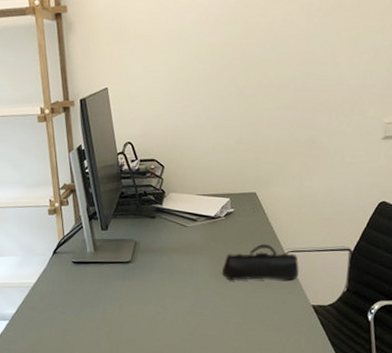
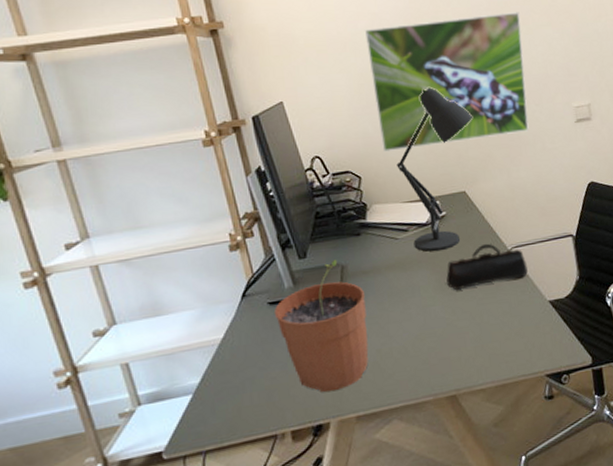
plant pot: none [76,235,150,342] -> present [273,259,369,392]
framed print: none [188,14,352,147] -> present [365,12,529,153]
desk lamp: none [197,87,279,244] -> present [396,87,473,252]

